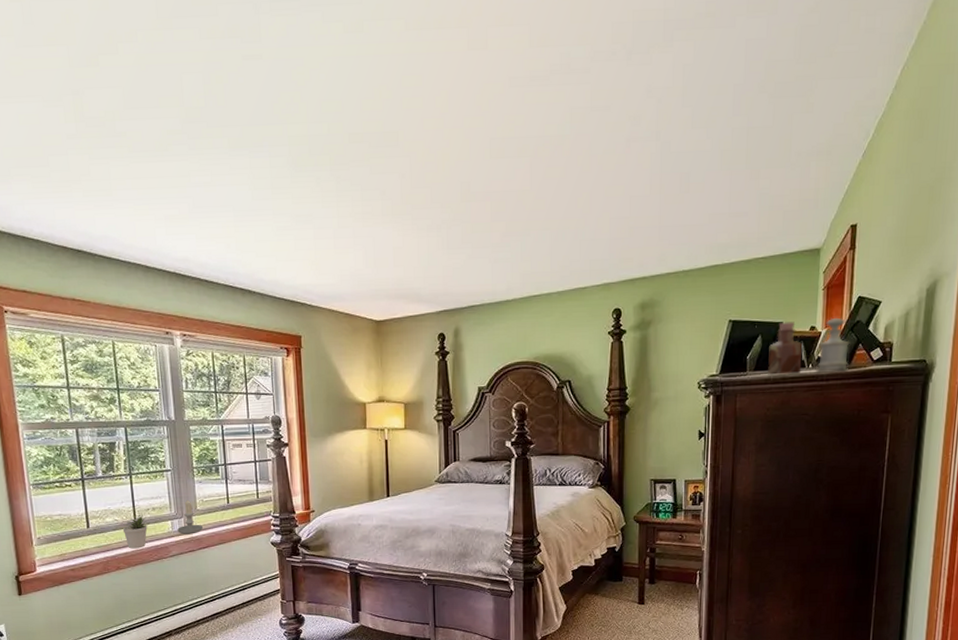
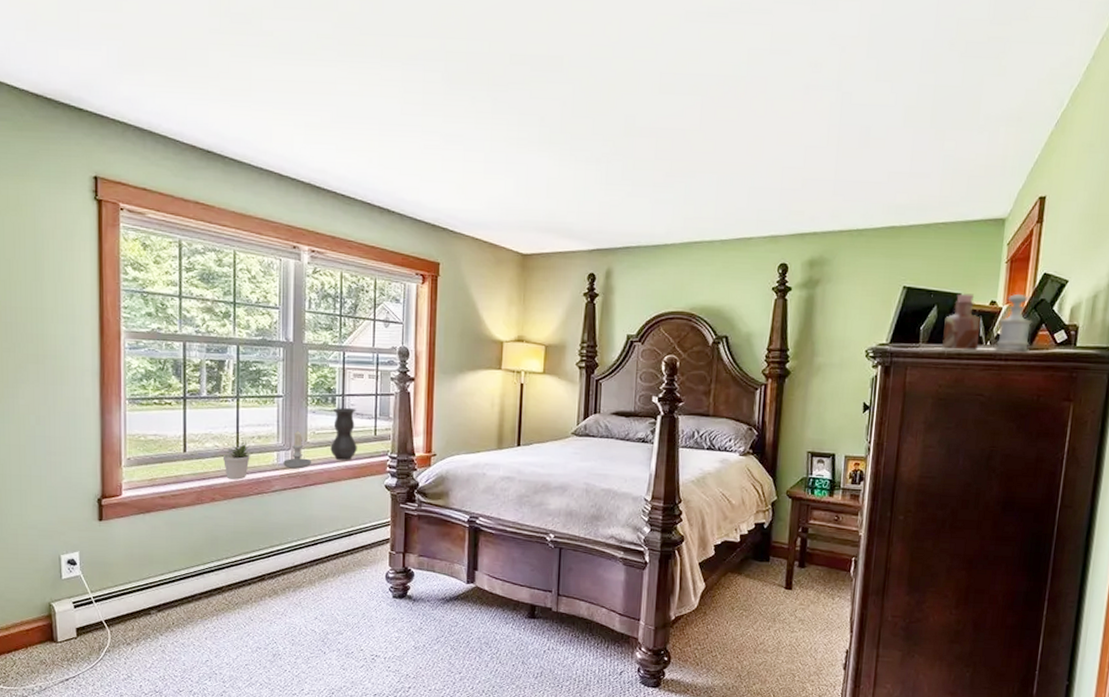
vase: none [217,476,243,524] -> present [330,408,357,461]

